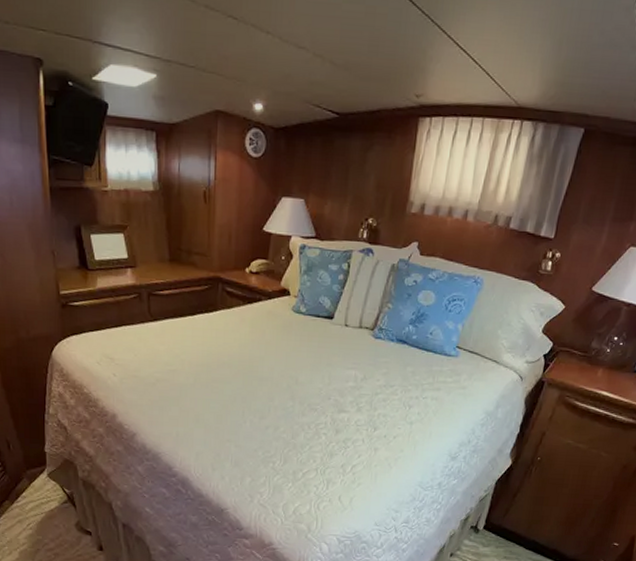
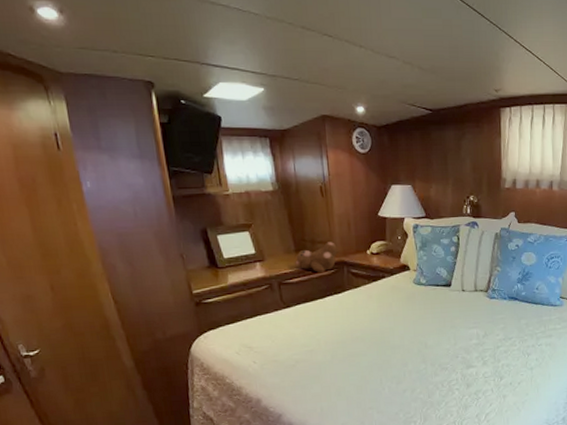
teddy bear: none [168,254,214,288] -> present [295,242,337,273]

